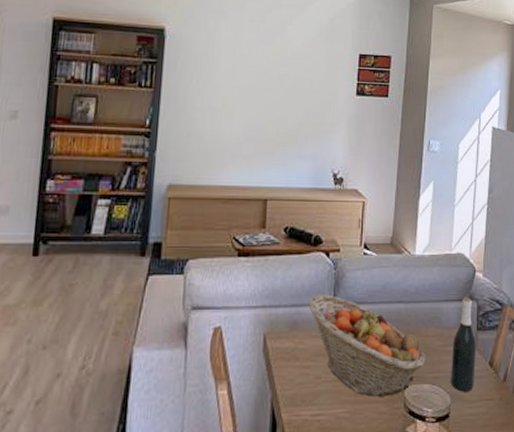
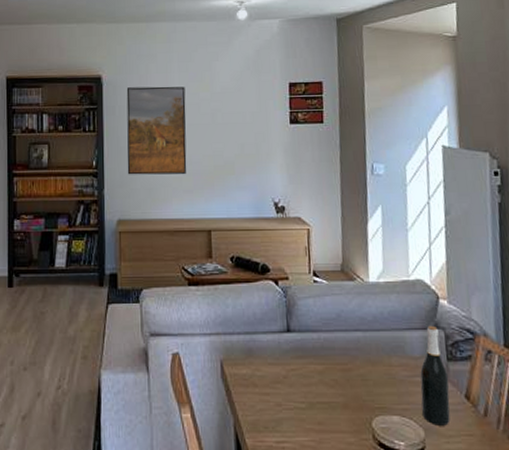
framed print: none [183,43,255,139] -> present [126,86,187,175]
fruit basket: present [308,295,428,397] -> none [262,323,394,426]

